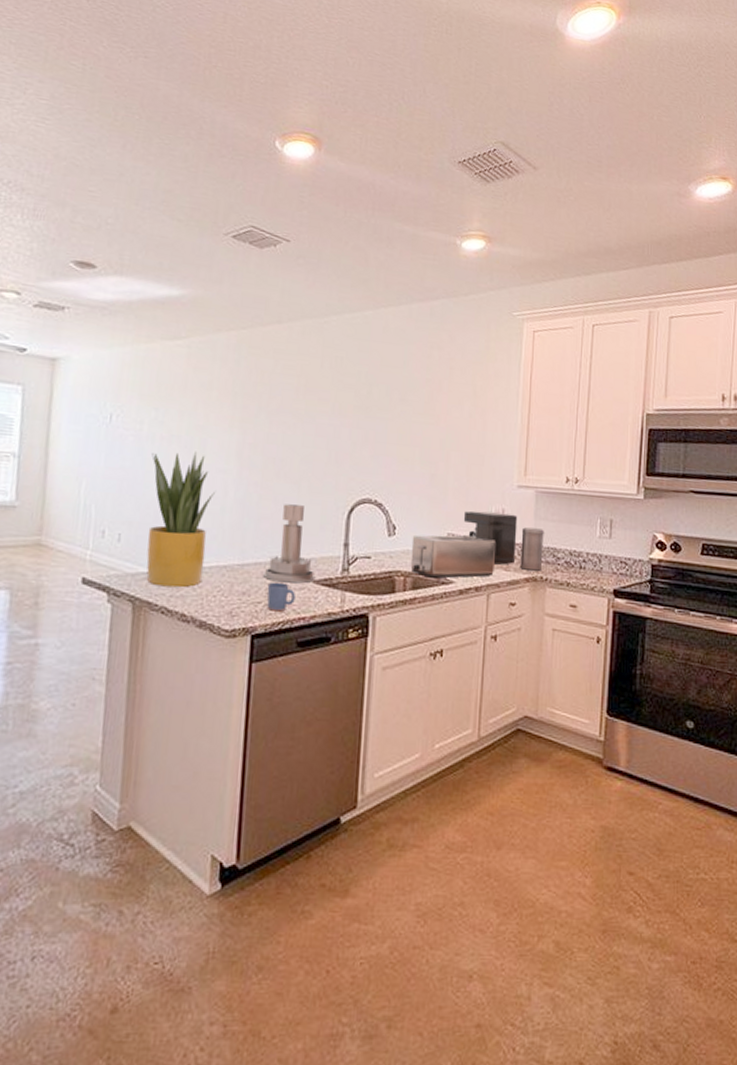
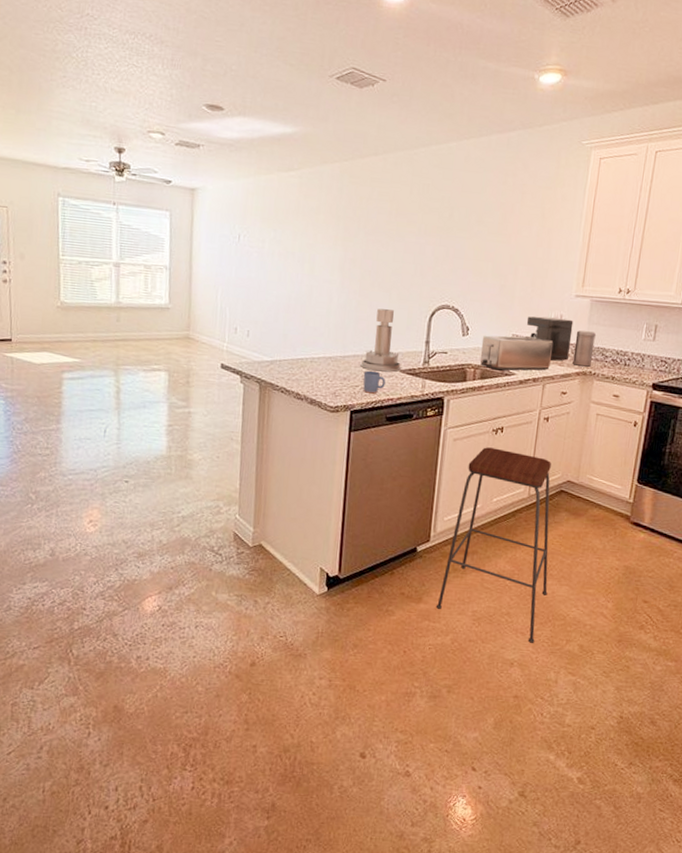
planter: present [146,451,215,588] -> none [269,265,322,374]
bar stool: none [369,676,510,944] -> present [437,447,551,643]

